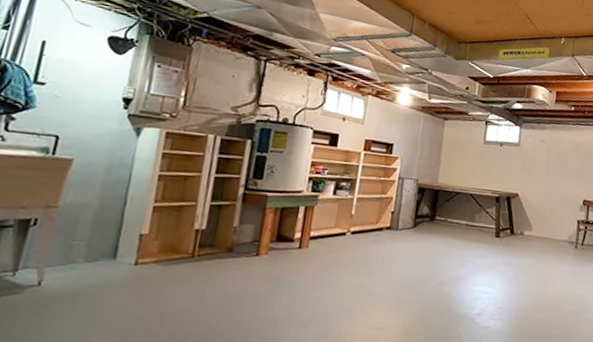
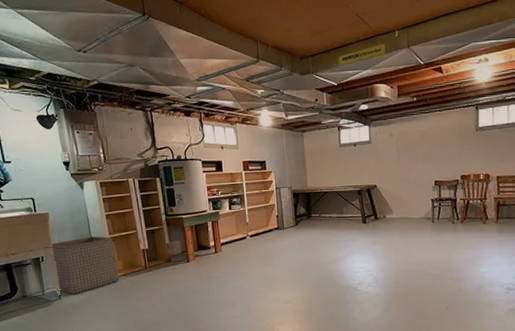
laundry basket: none [40,200,157,282] -> present [50,236,120,295]

